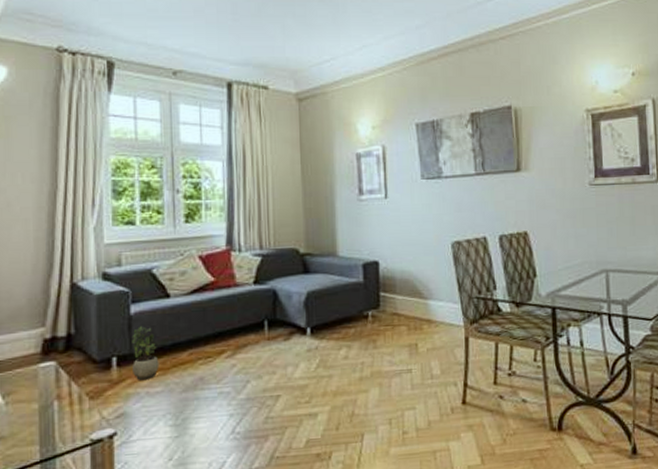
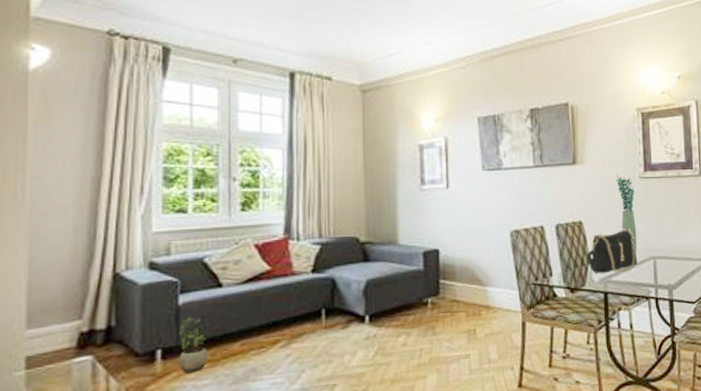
handbag: none [533,239,588,288] -> present [587,228,638,274]
vase: none [564,181,588,267] -> present [616,174,637,254]

